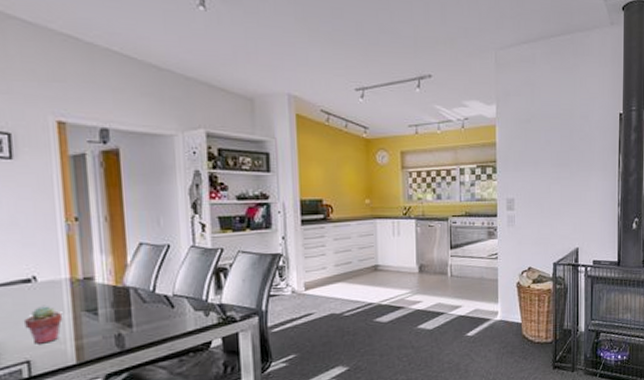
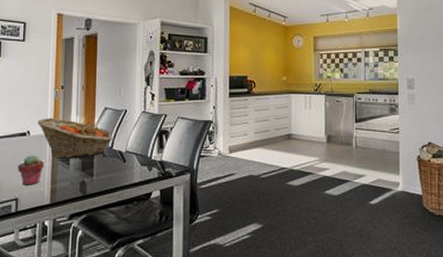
fruit basket: none [46,258,155,309] -> present [37,118,113,159]

